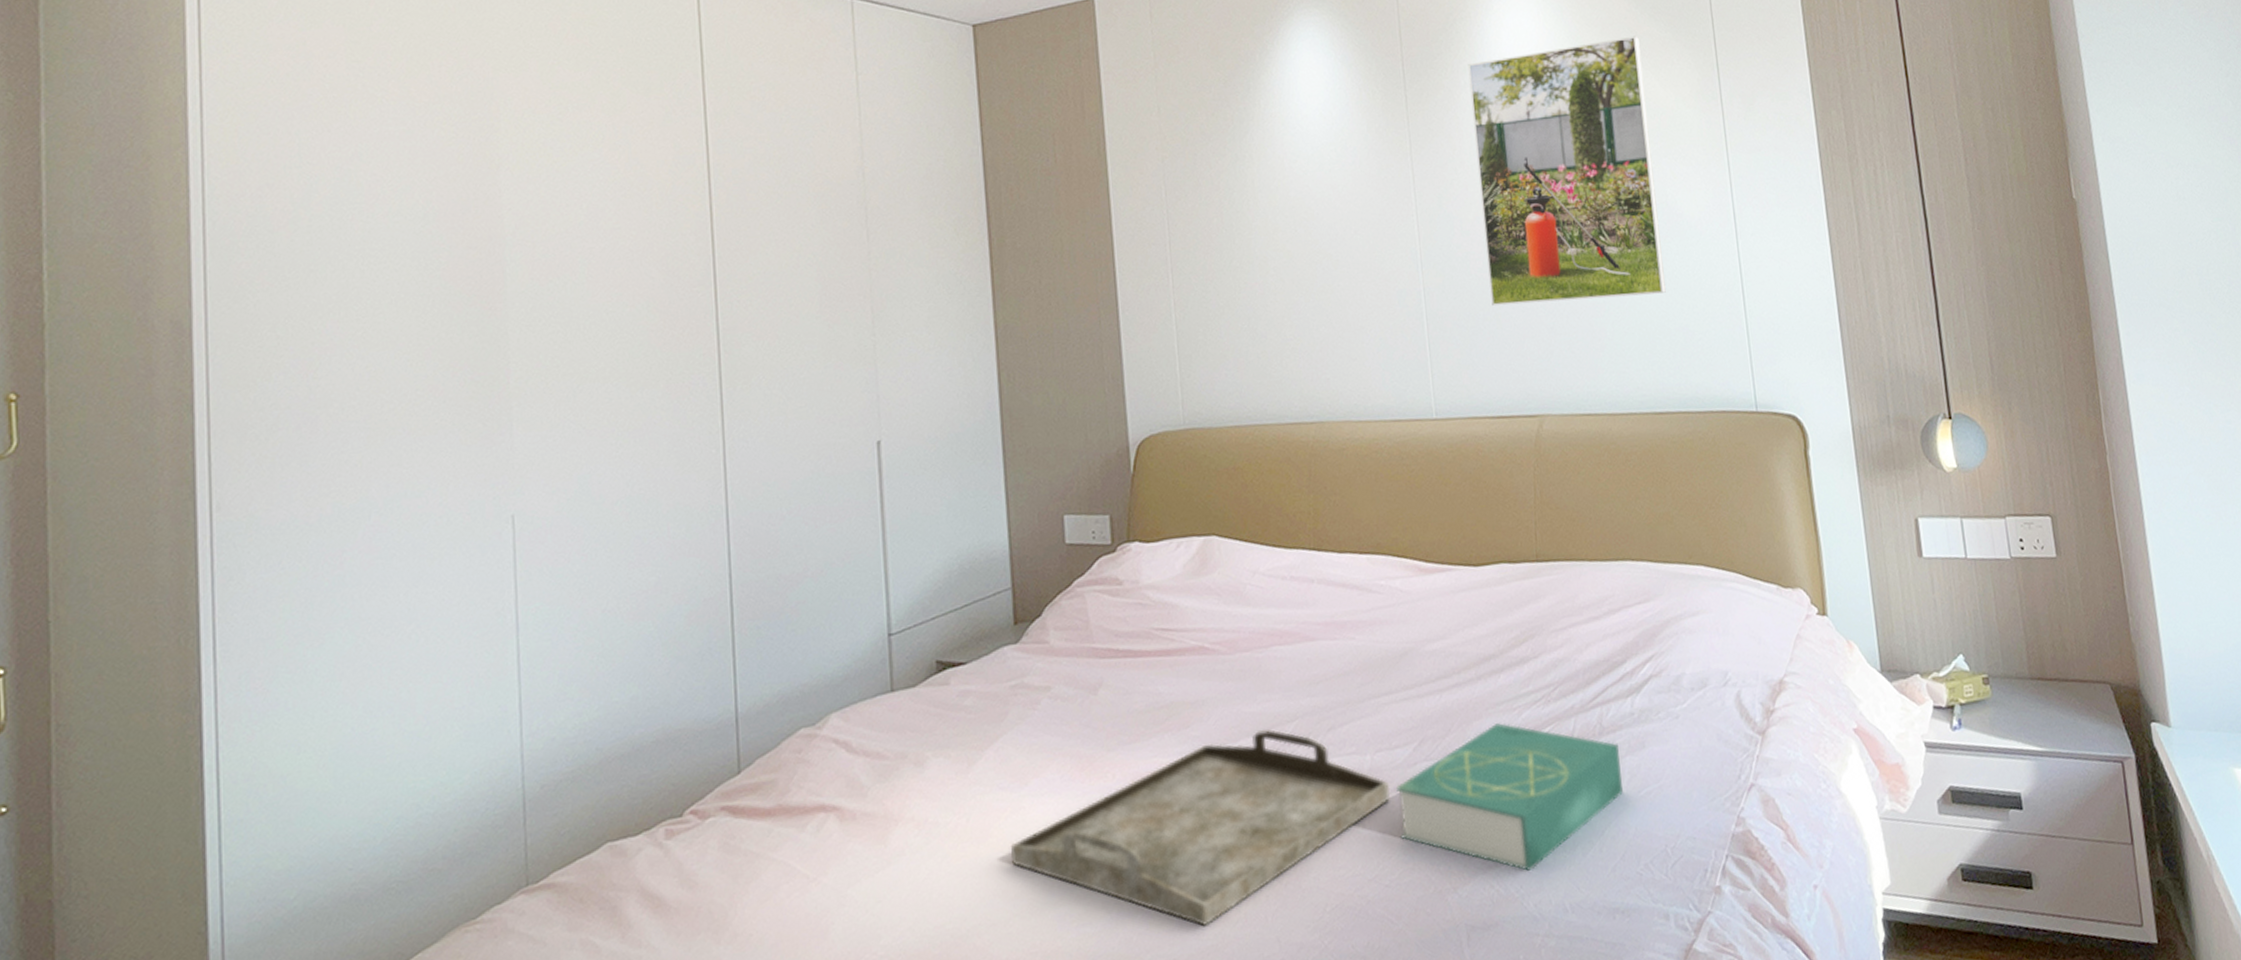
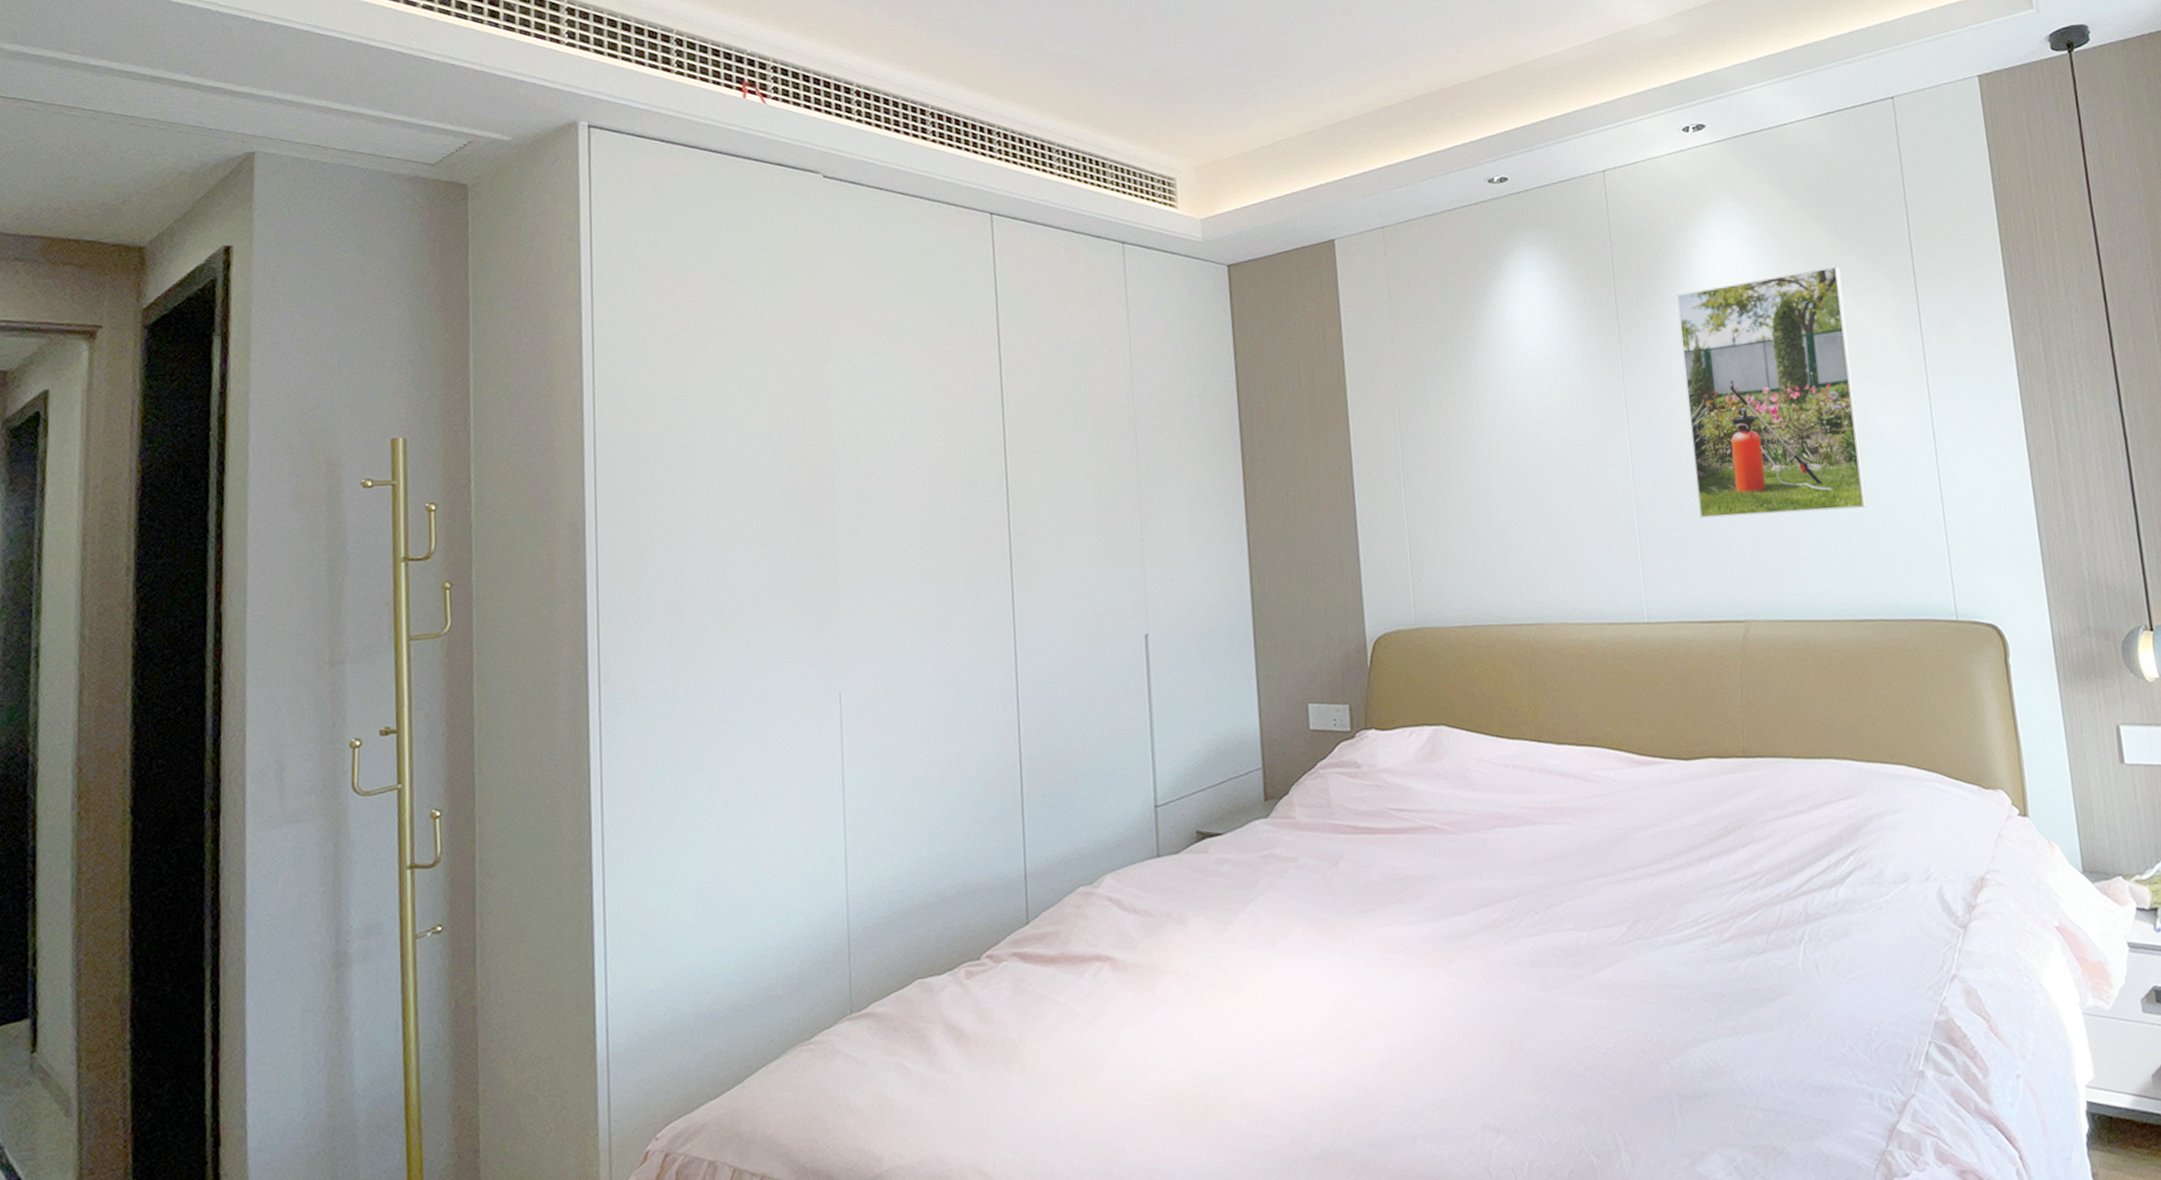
serving tray: present [1011,729,1391,926] -> none [1262,904,1607,1081]
book: present [1396,723,1624,871] -> none [1611,907,1829,1046]

